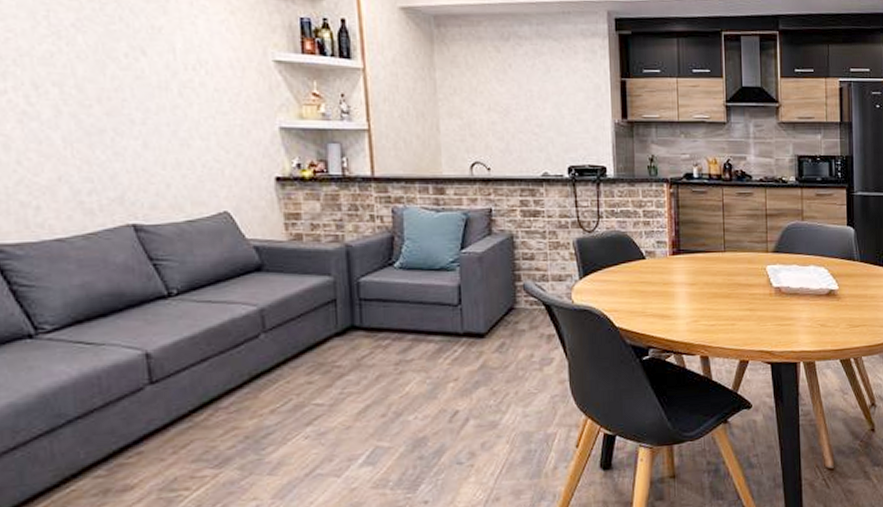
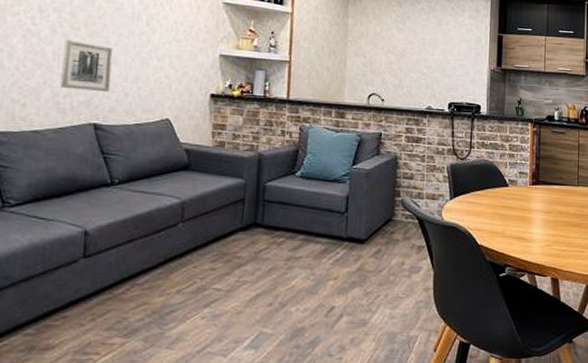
wall art: none [74,121,146,185] -> present [60,39,113,93]

